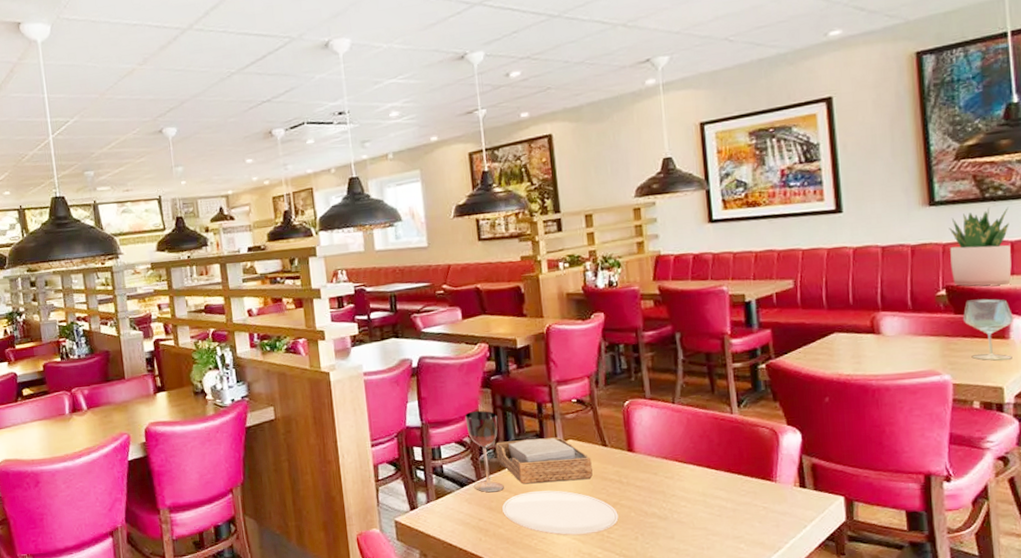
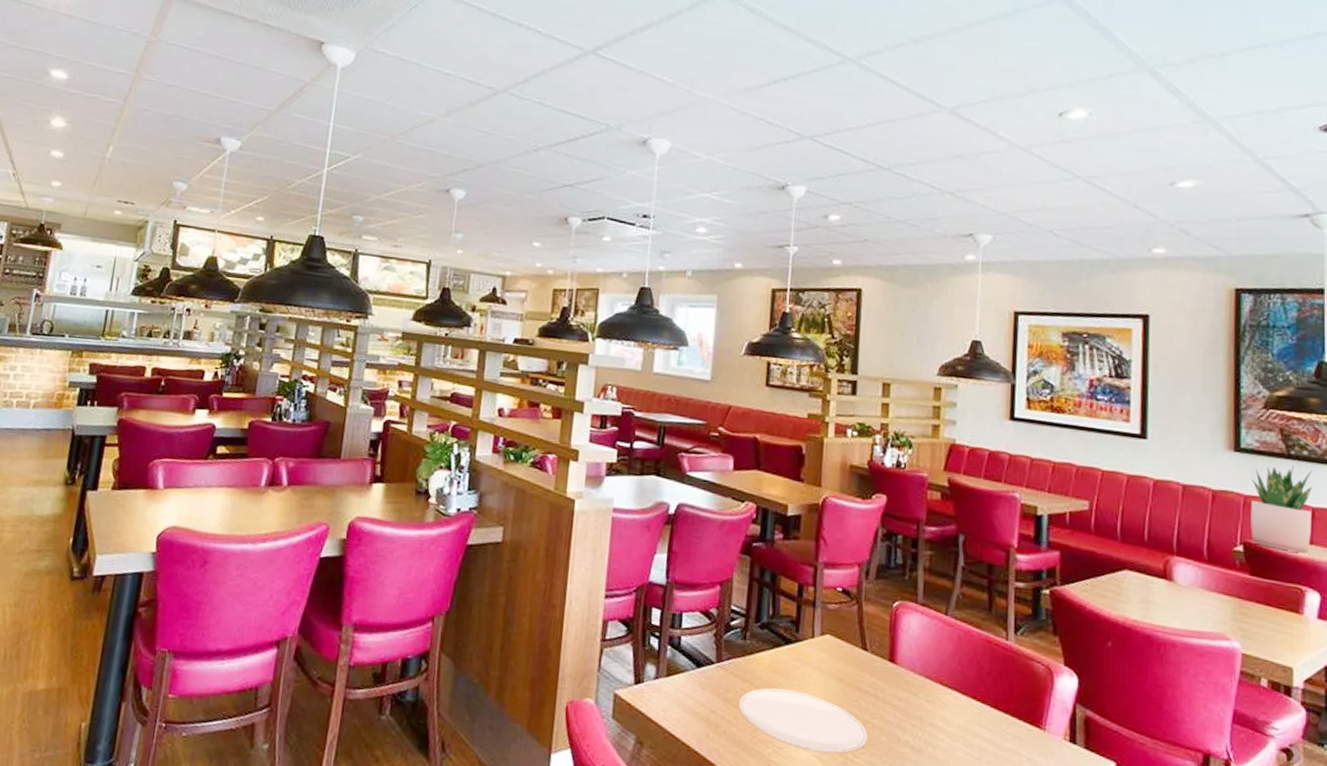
wineglass: present [465,410,504,493] -> none [712,578,752,681]
napkin holder: present [495,437,593,484] -> none [743,621,848,686]
wine glass: present [962,298,1014,361] -> none [1257,562,1310,639]

